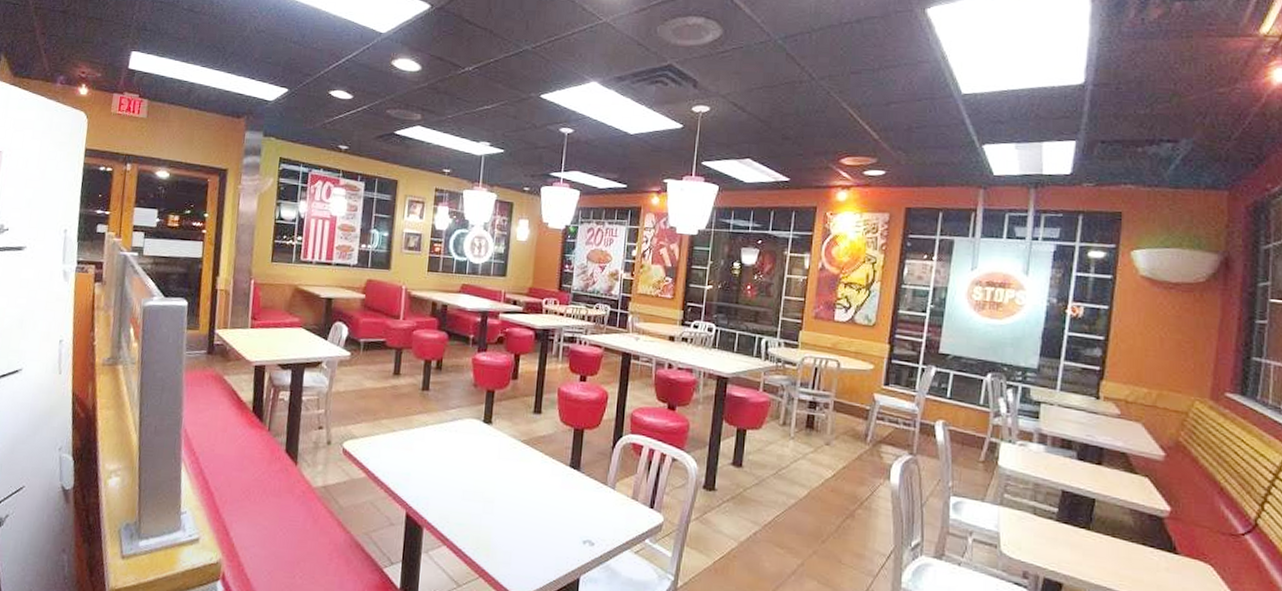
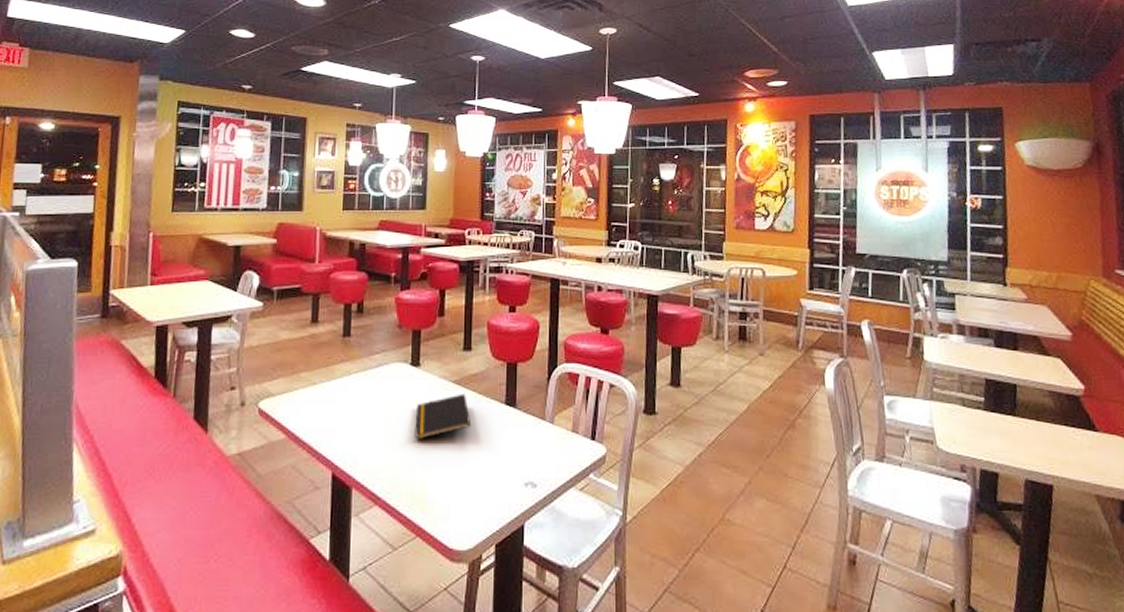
notepad: none [483,453,537,491] -> present [415,393,472,439]

